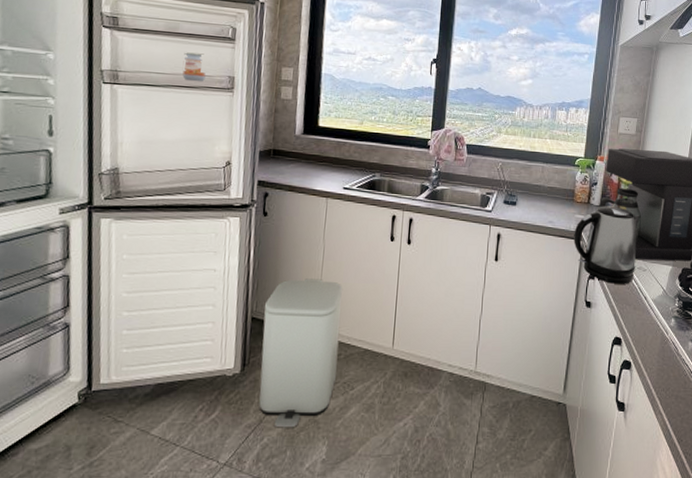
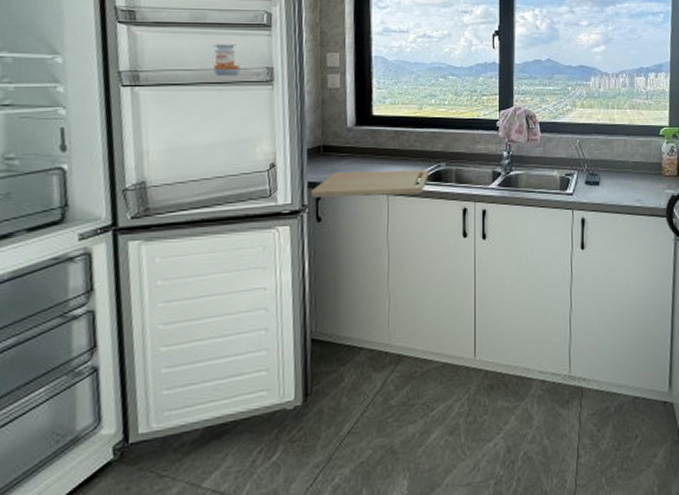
pedal bin: present [259,278,343,428] -> none [324,287,414,465]
cutting board: none [260,174,365,199] -> present [311,169,429,198]

